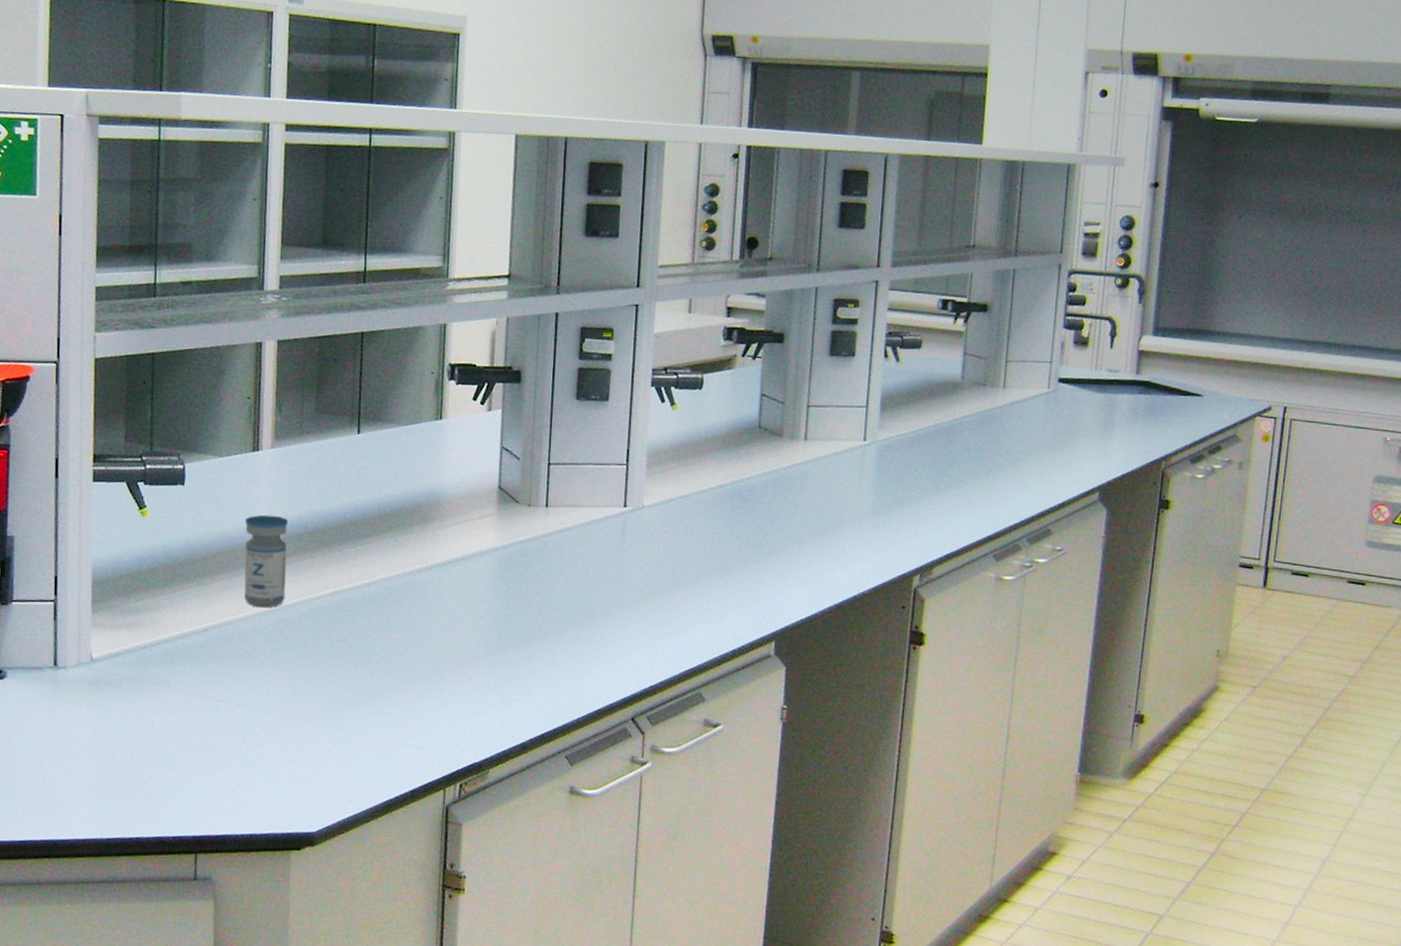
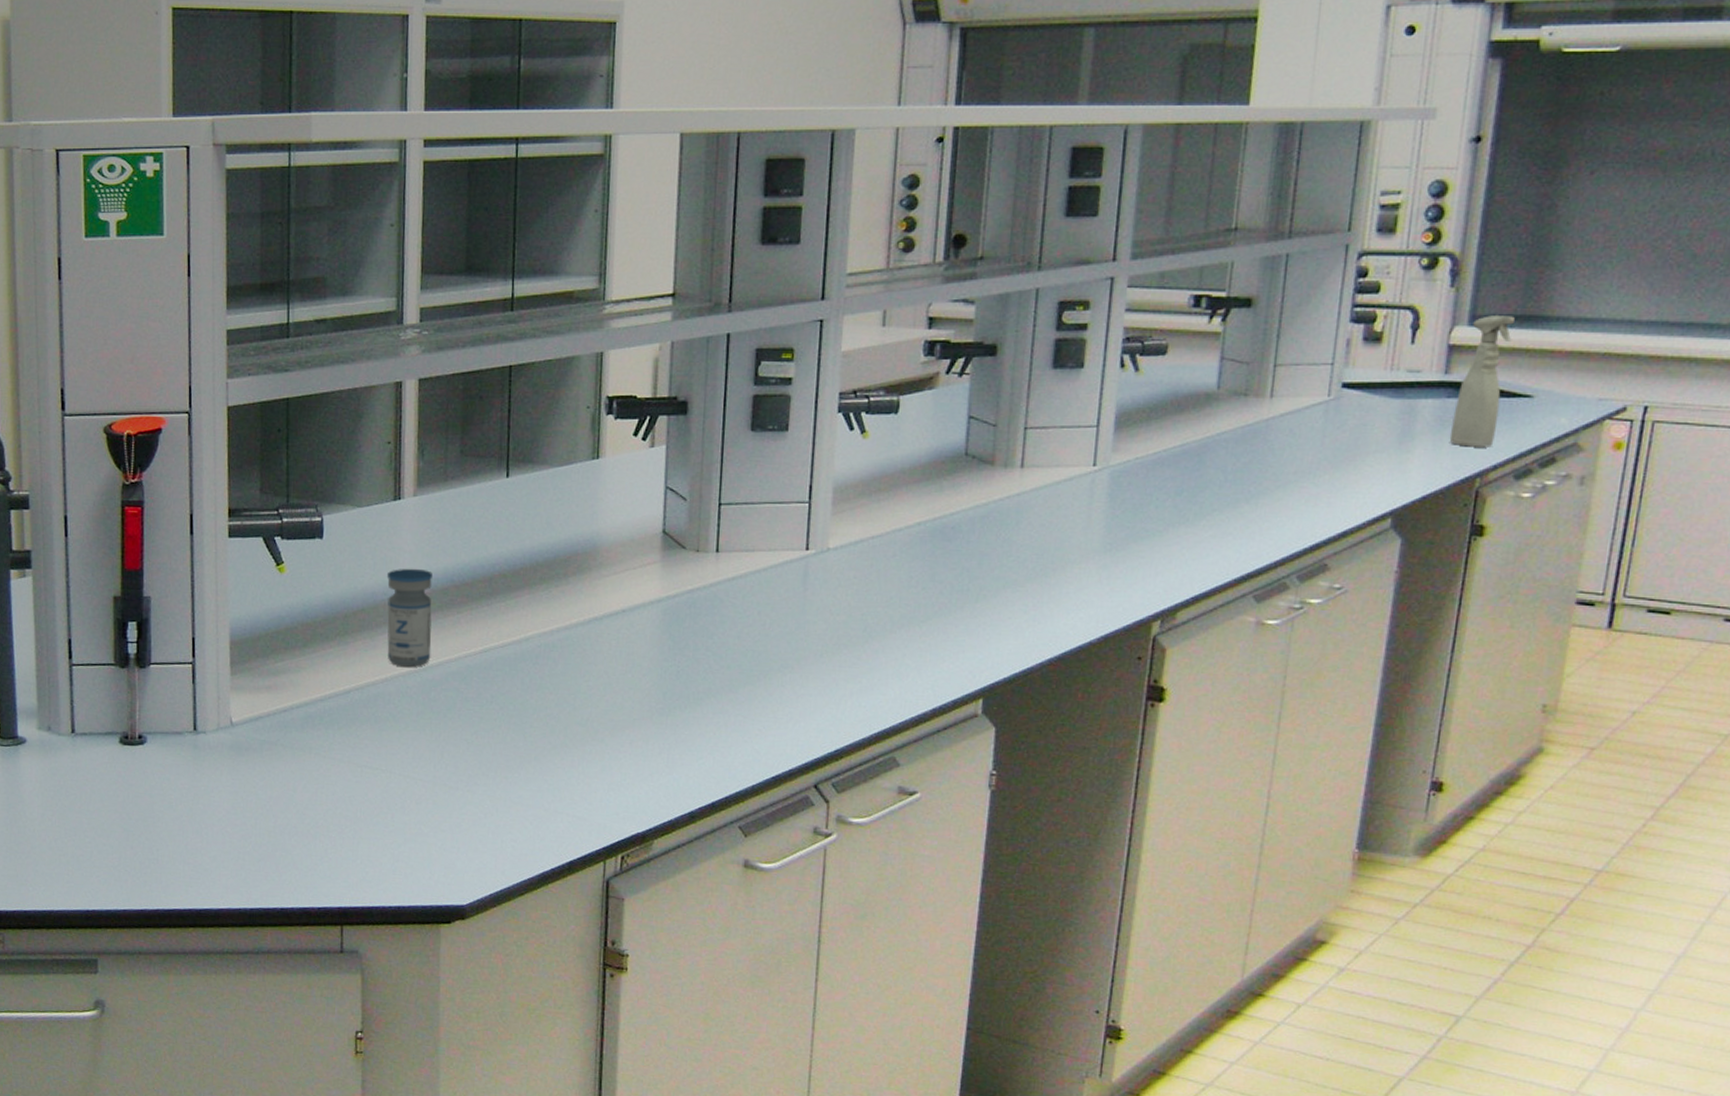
spray bottle: none [1141,328,1187,436] -> present [1449,316,1515,448]

